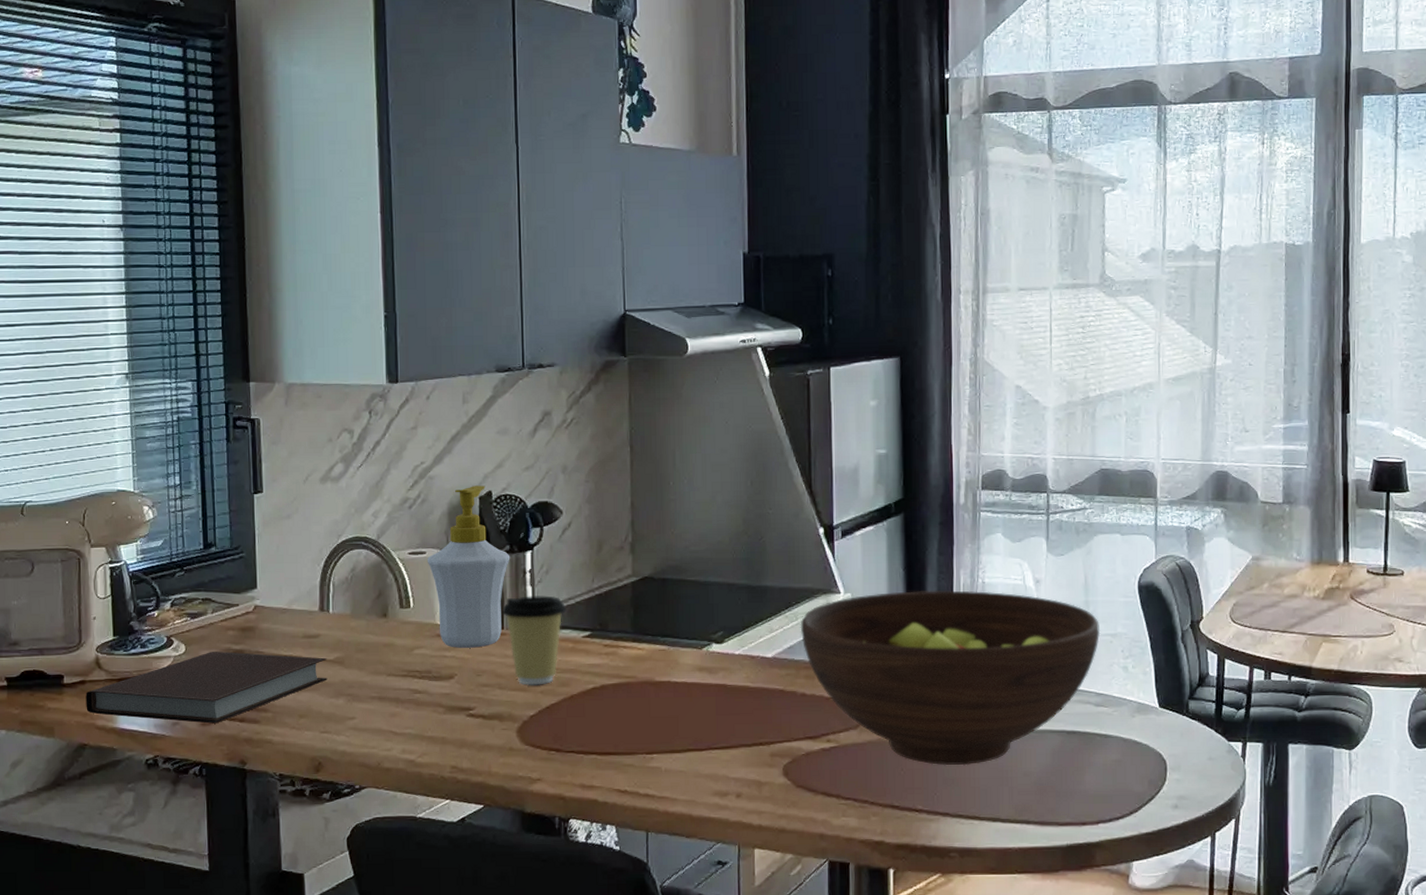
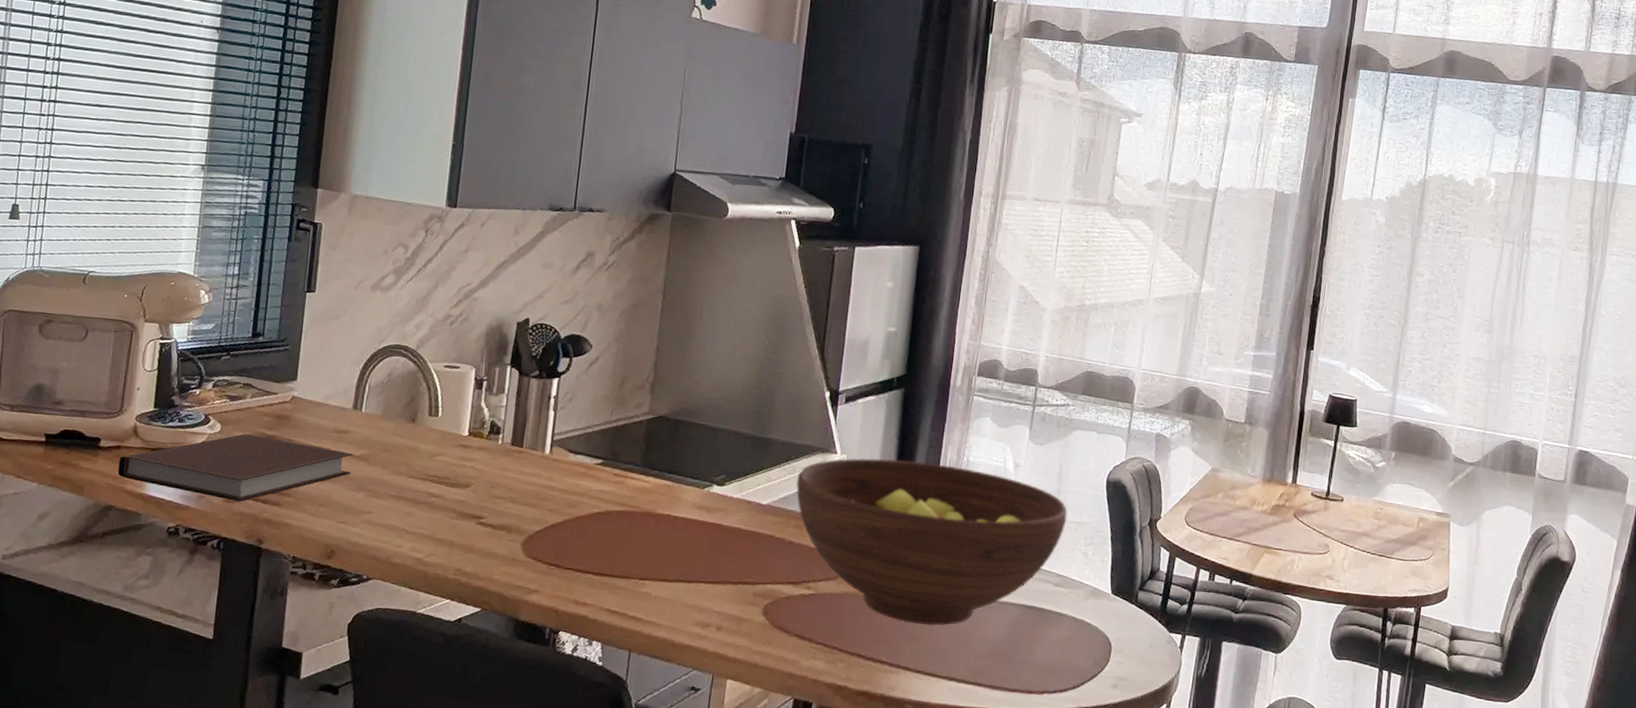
soap bottle: present [427,485,510,648] -> none [460,311,538,462]
coffee cup: present [501,595,567,685] -> none [522,419,584,504]

